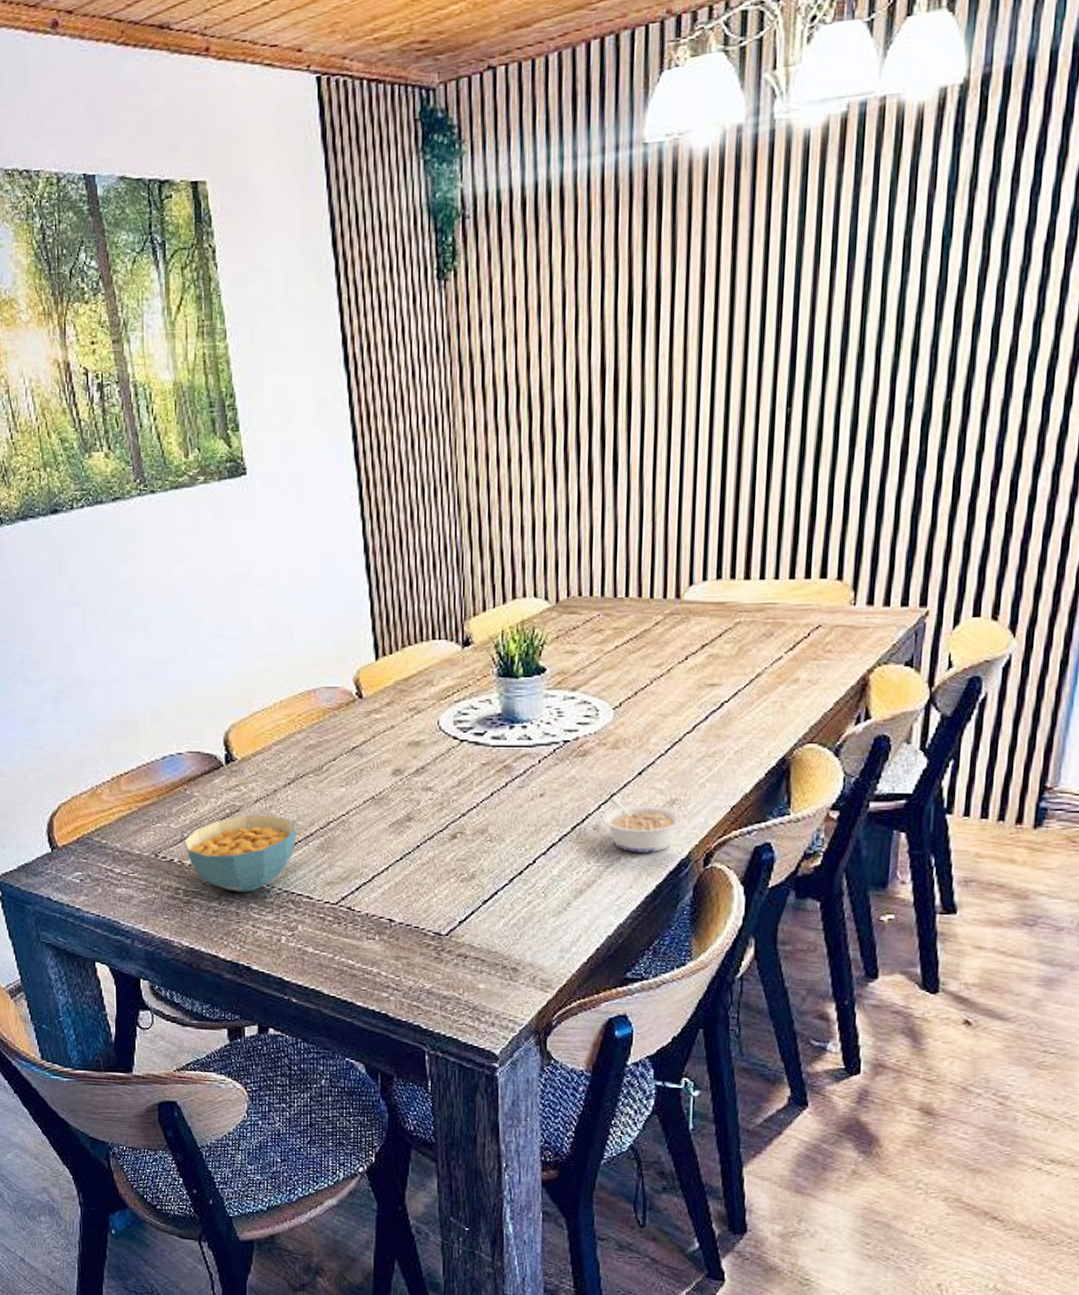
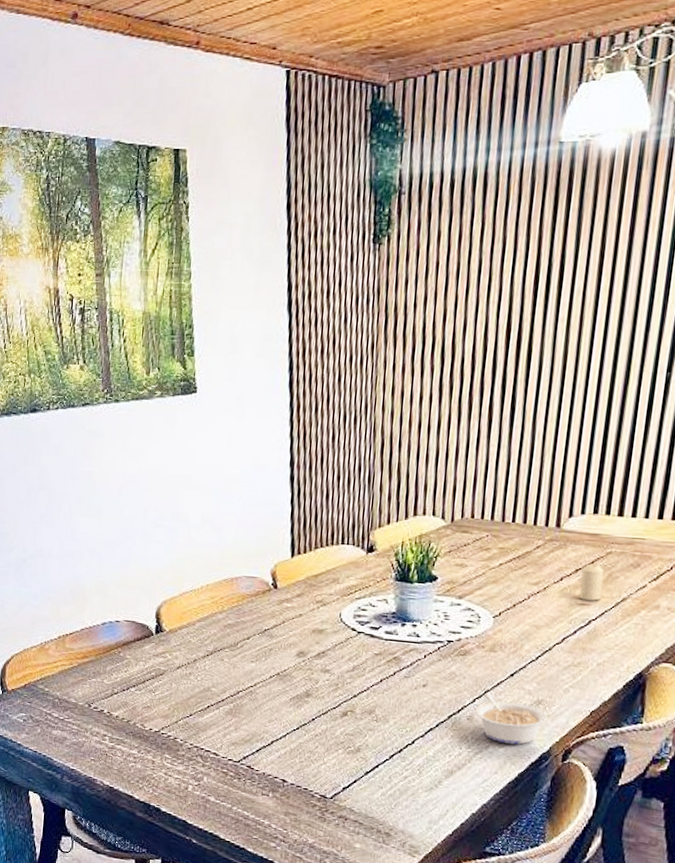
cereal bowl: present [183,814,296,892] -> none [113,678,210,745]
candle: none [707,637,734,680] -> present [579,564,604,601]

